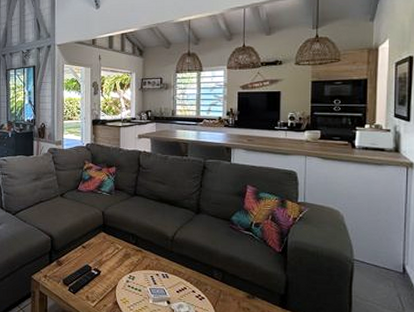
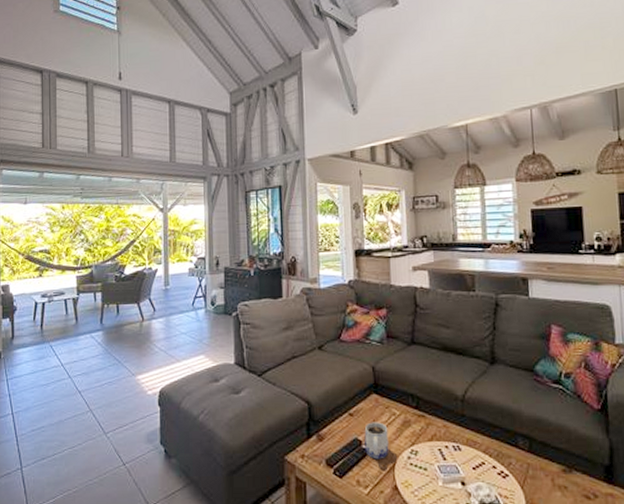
mug: none [94,253,112,282] -> present [364,422,389,459]

